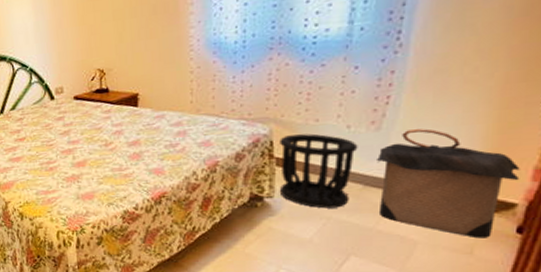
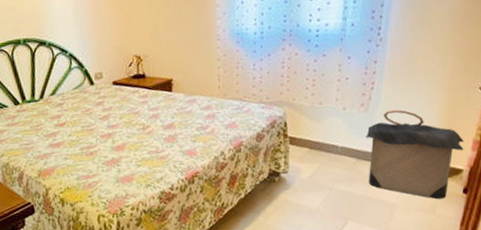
wastebasket: present [279,133,358,209] -> none [292,115,352,181]

